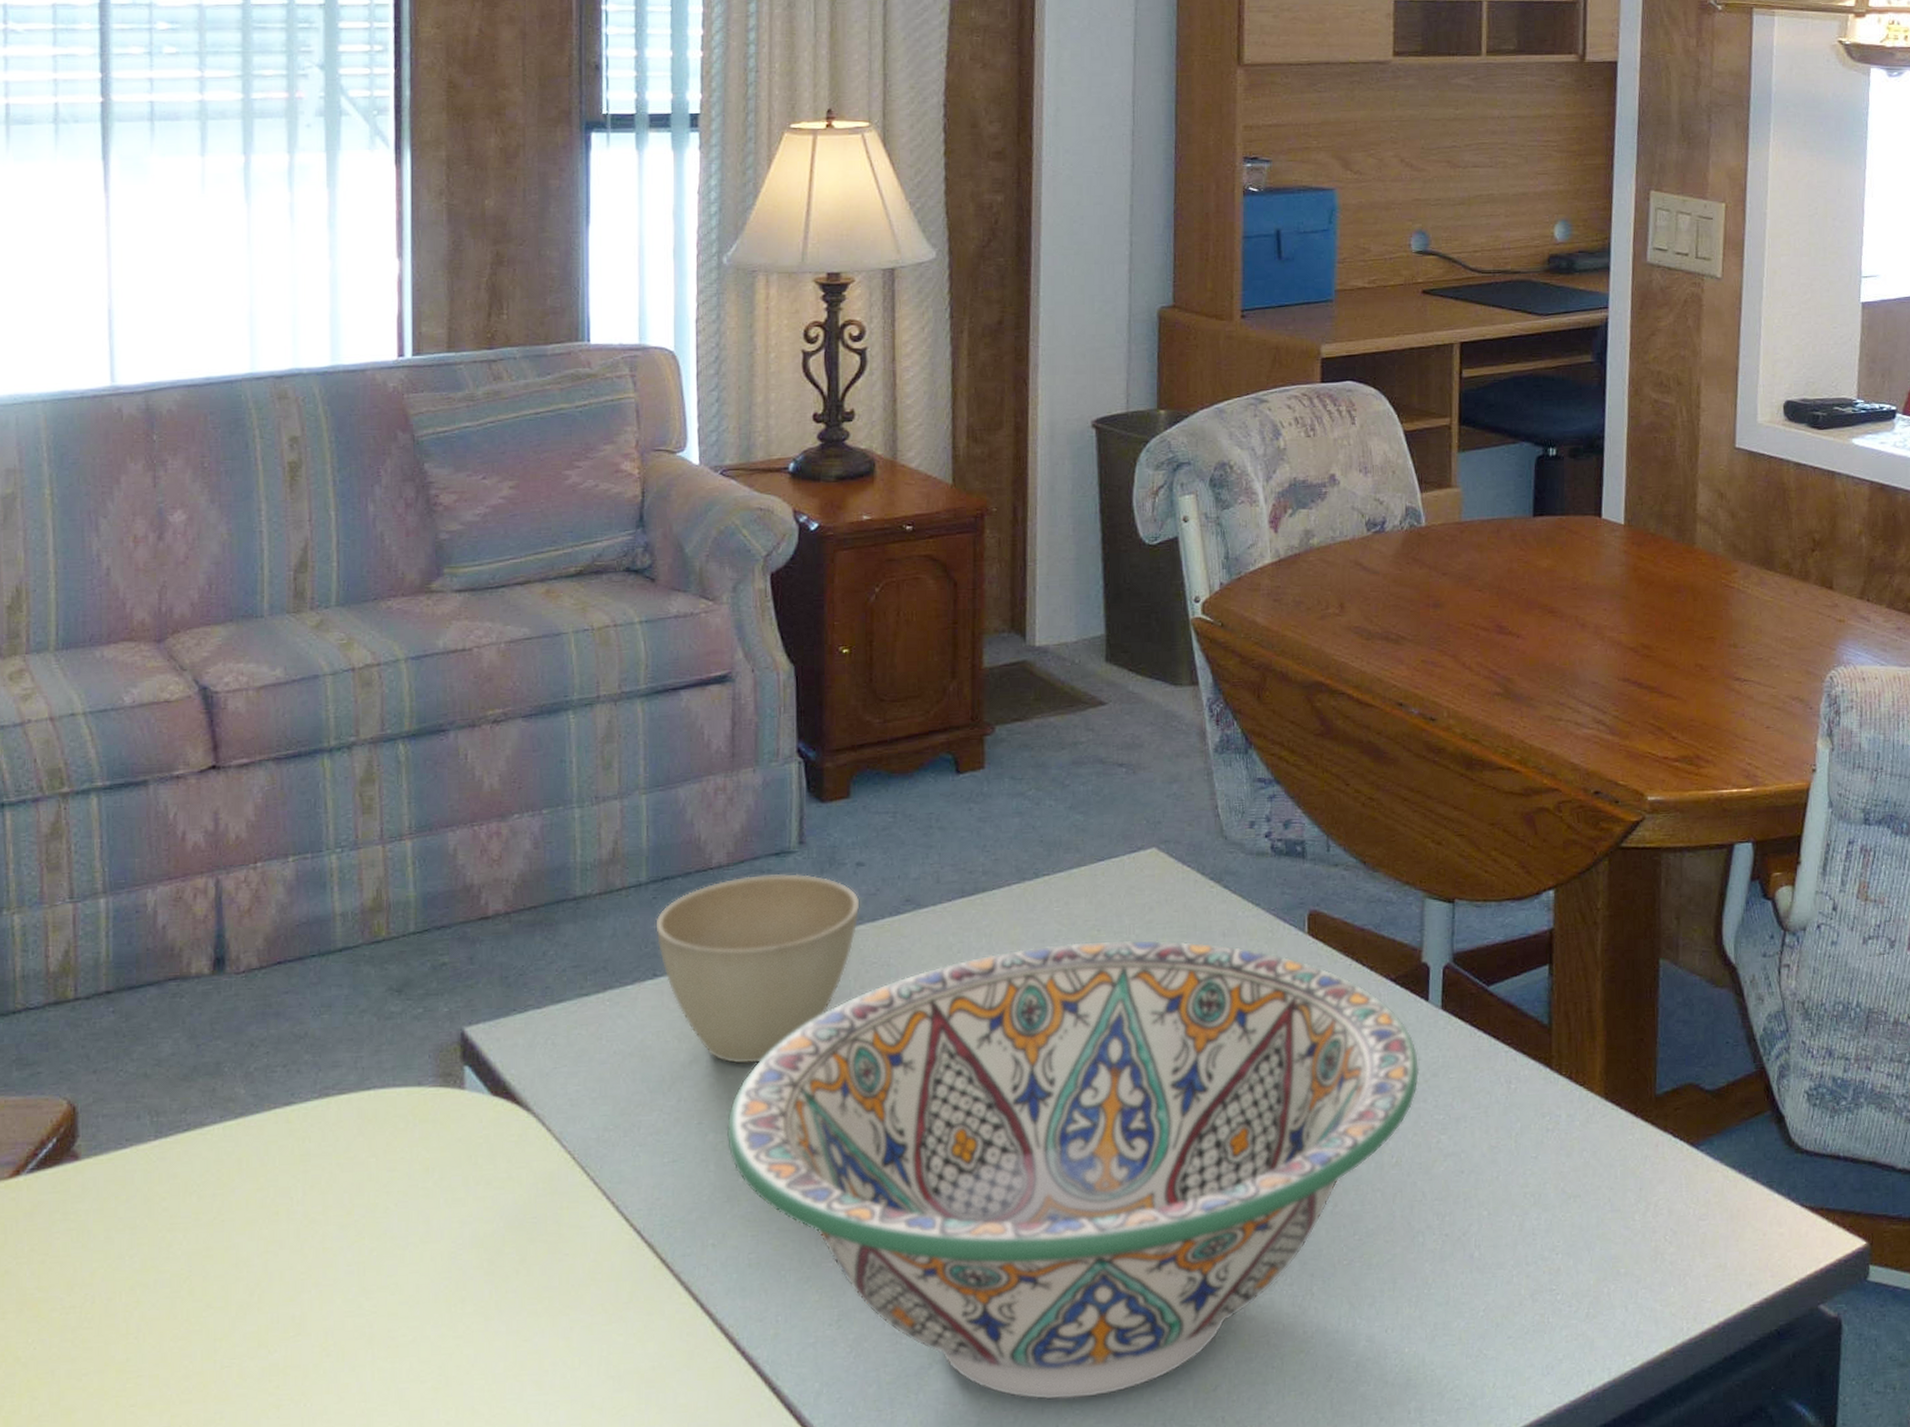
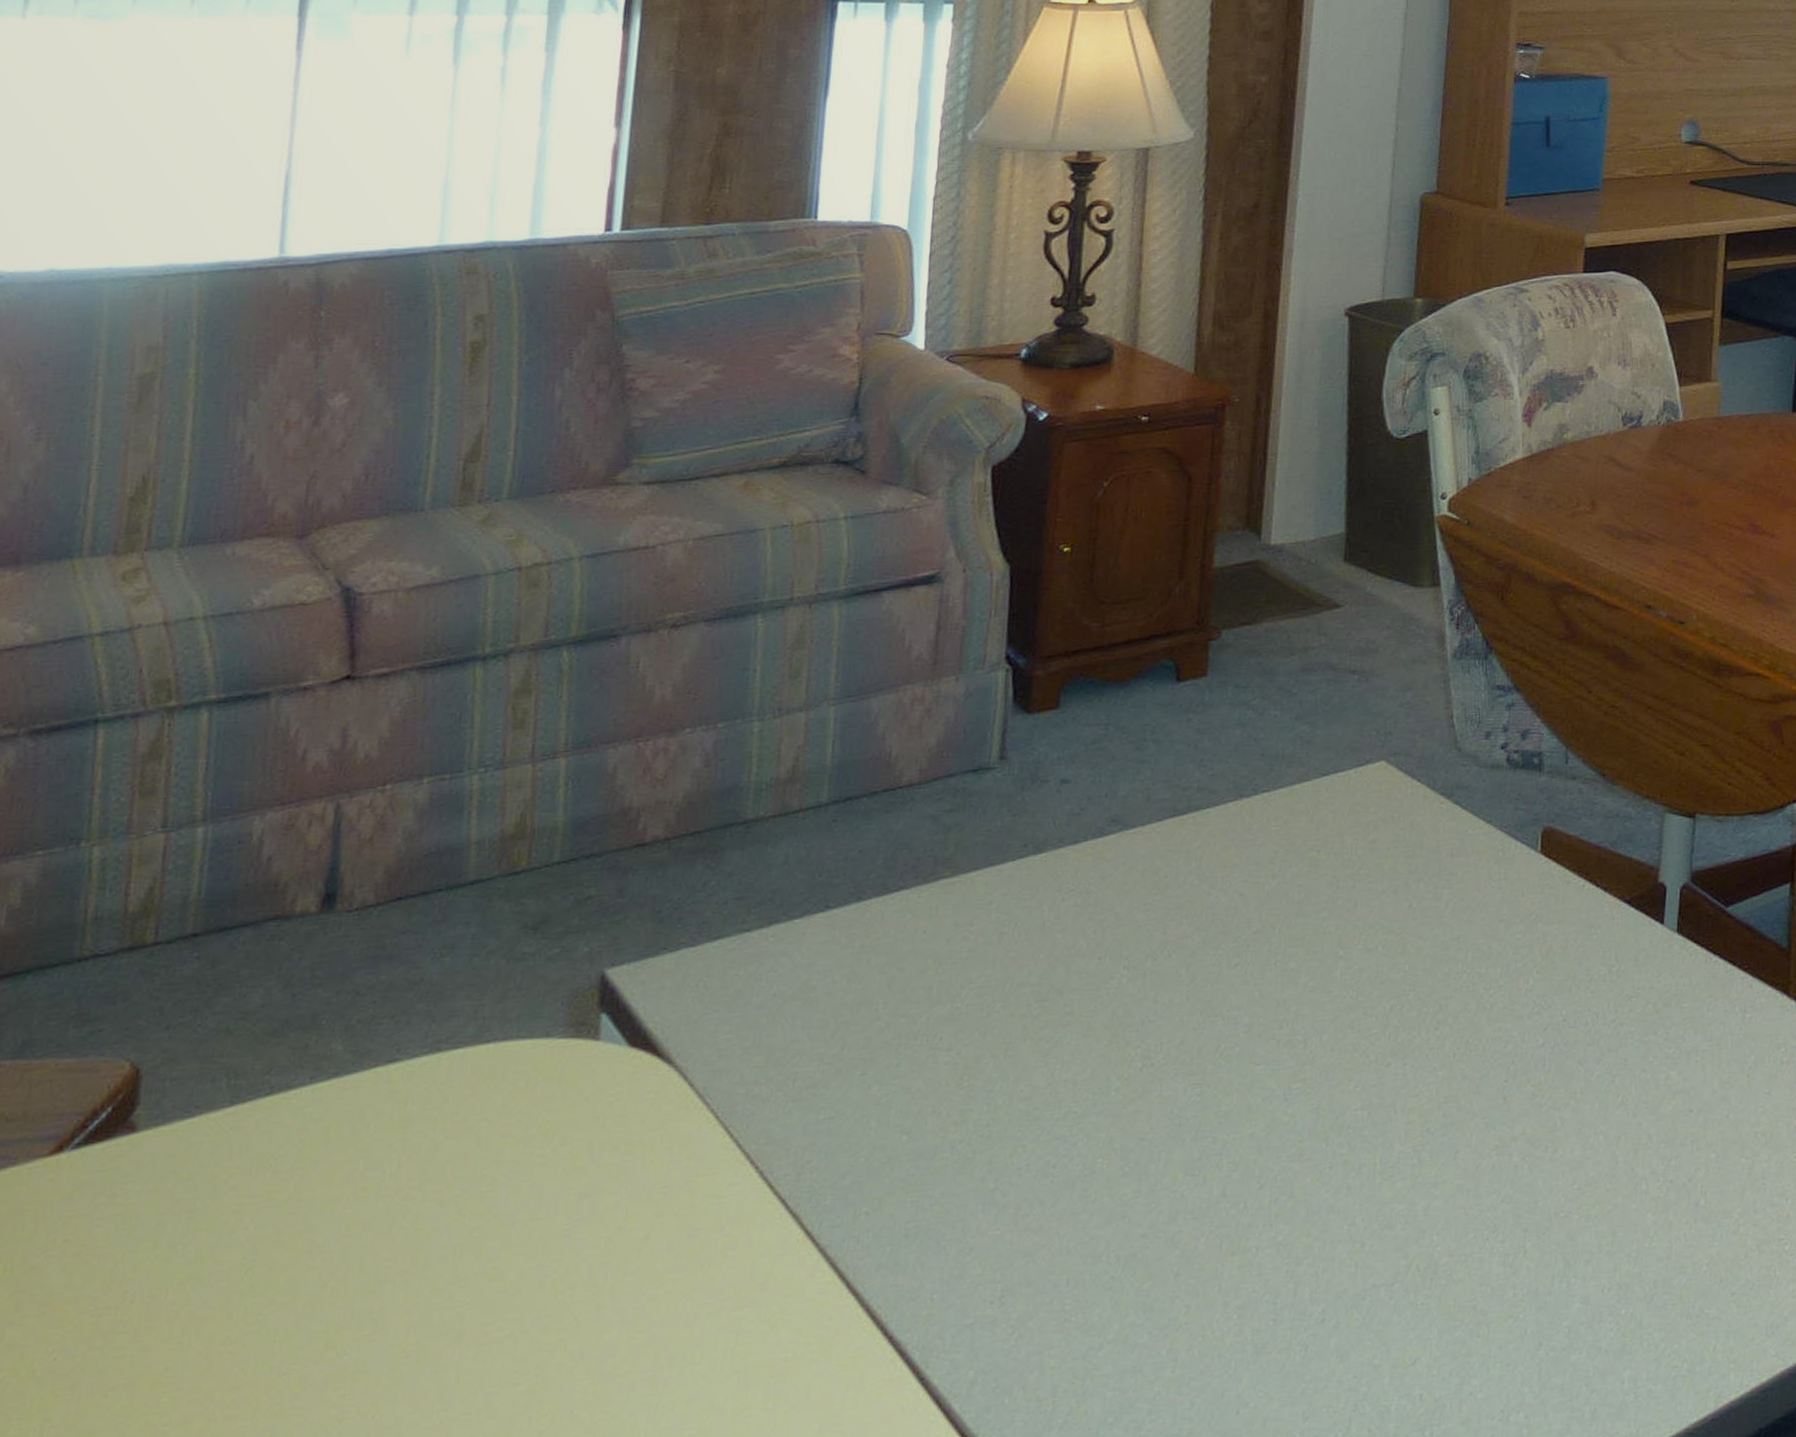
cup: present [655,873,860,1064] -> none [832,792,1061,1006]
decorative bowl: present [726,940,1420,1400] -> none [892,861,1651,1382]

